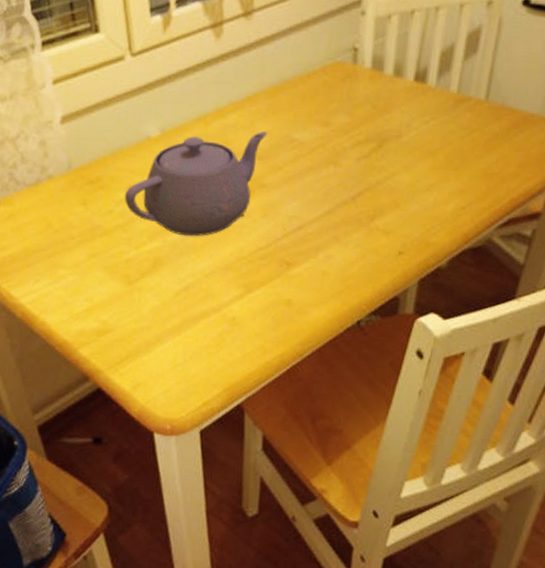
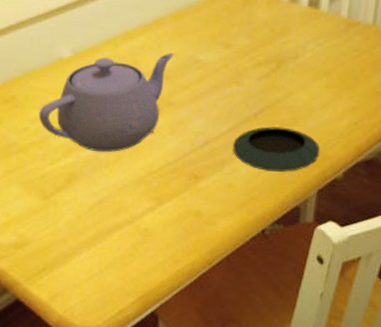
saucer: none [328,210,423,260] -> present [233,126,320,172]

